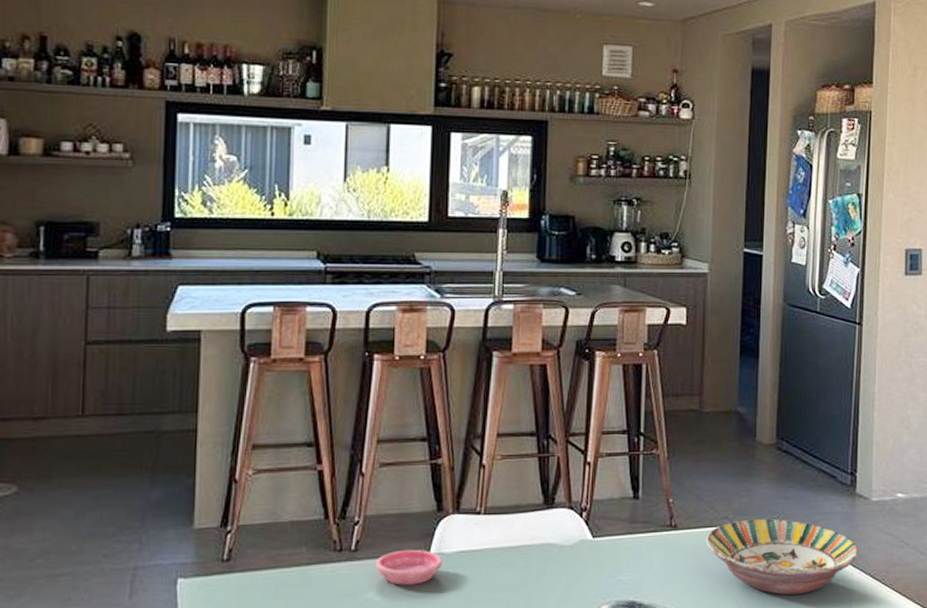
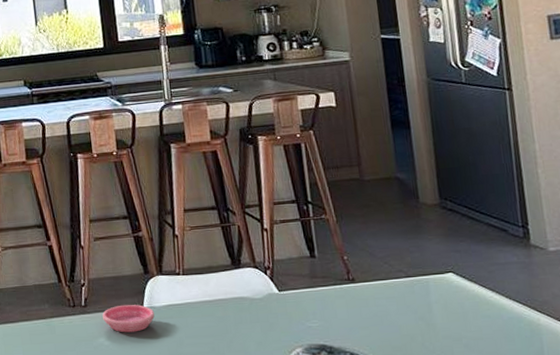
serving bowl: present [706,519,859,596] -> none [384,270,543,339]

